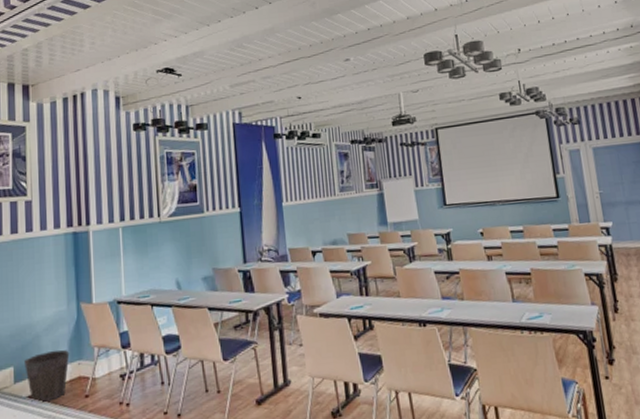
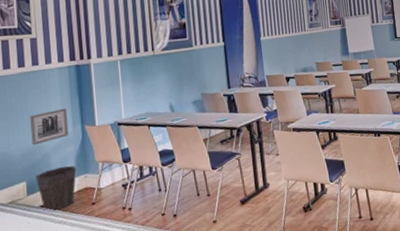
wall art: none [21,281,63,325] -> present [30,108,69,146]

